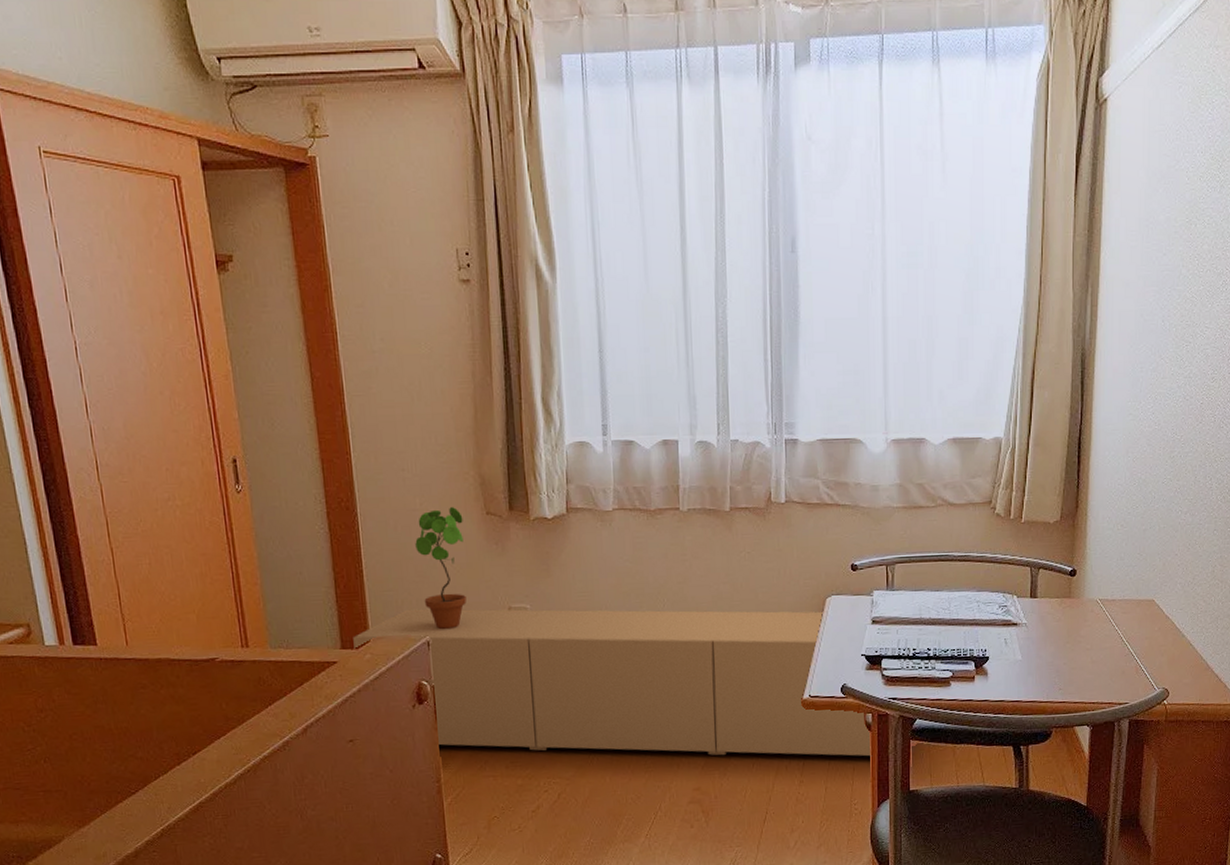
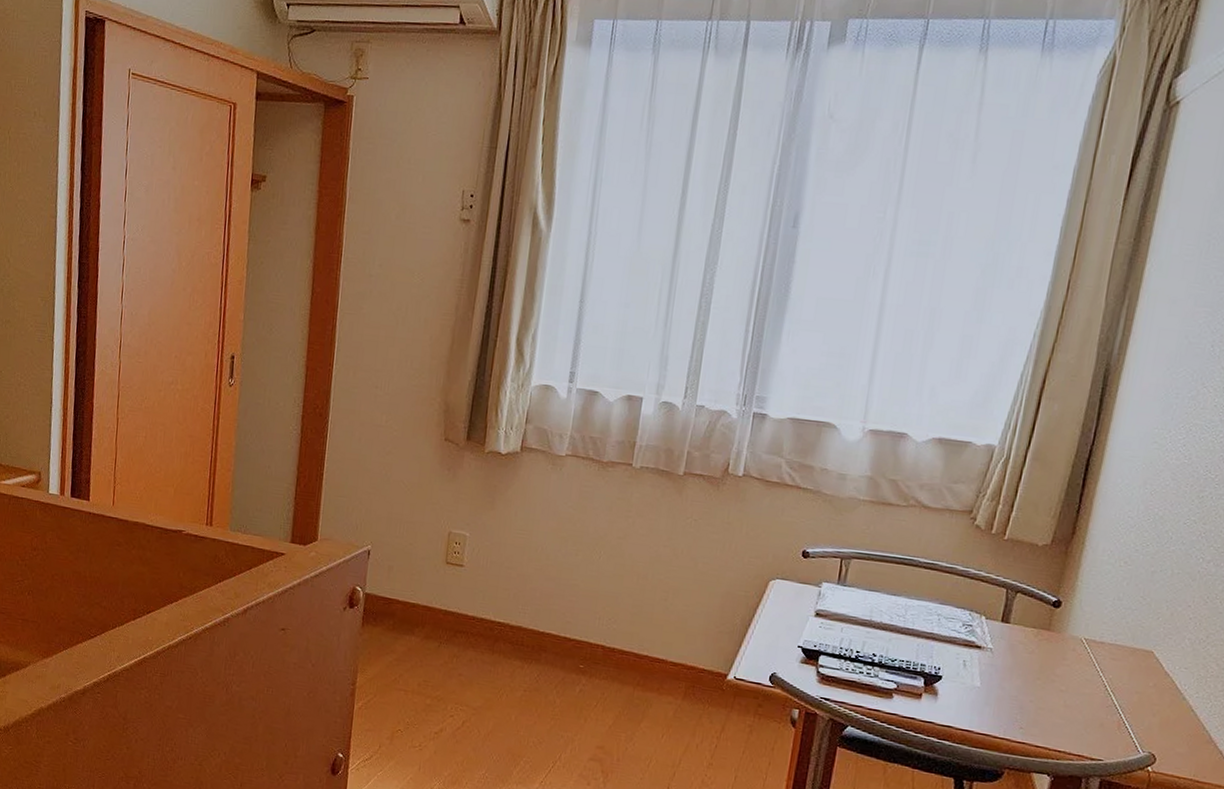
sideboard: present [353,608,873,757] -> none [302,517,793,755]
potted plant: present [415,507,466,630] -> none [372,428,423,543]

